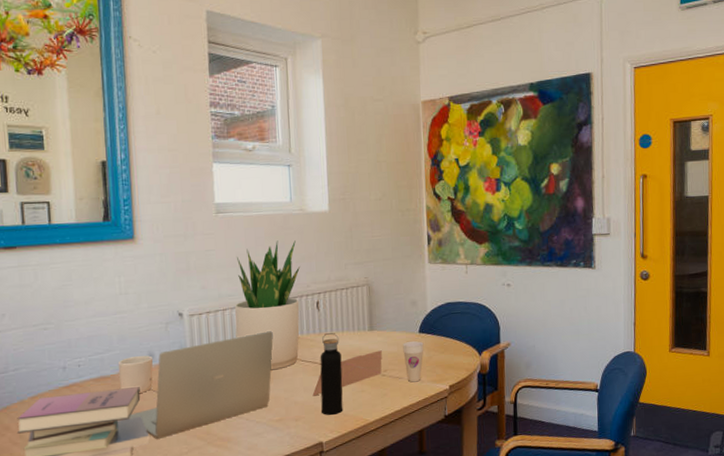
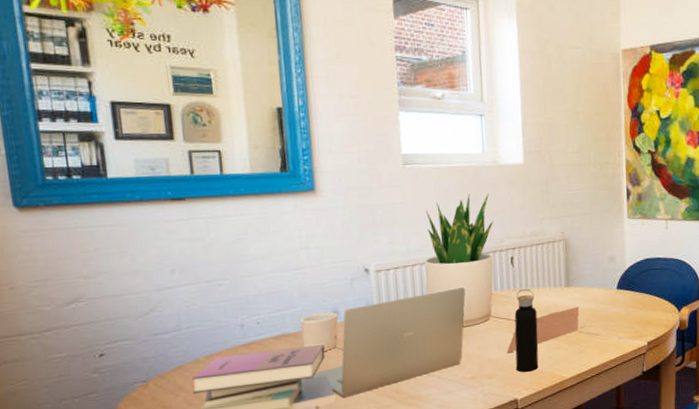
cup: present [403,341,424,383] -> none [600,297,622,339]

